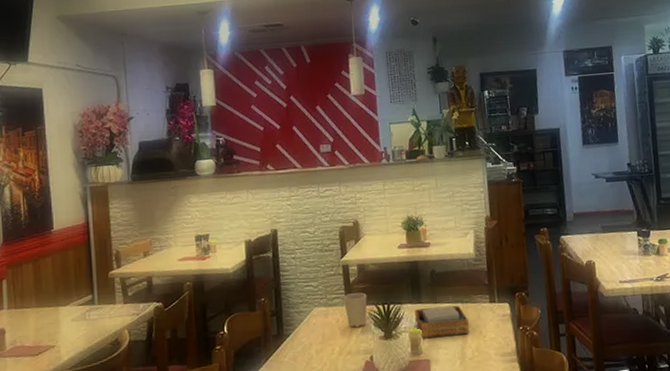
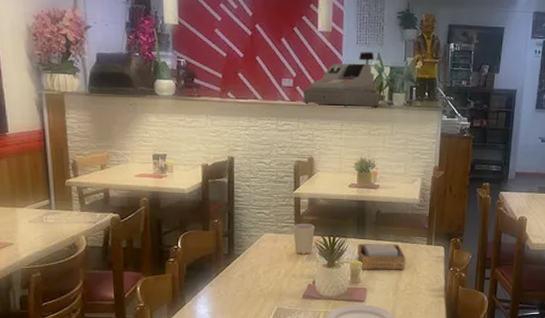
cash register: none [342,109,421,168] -> present [303,52,380,108]

